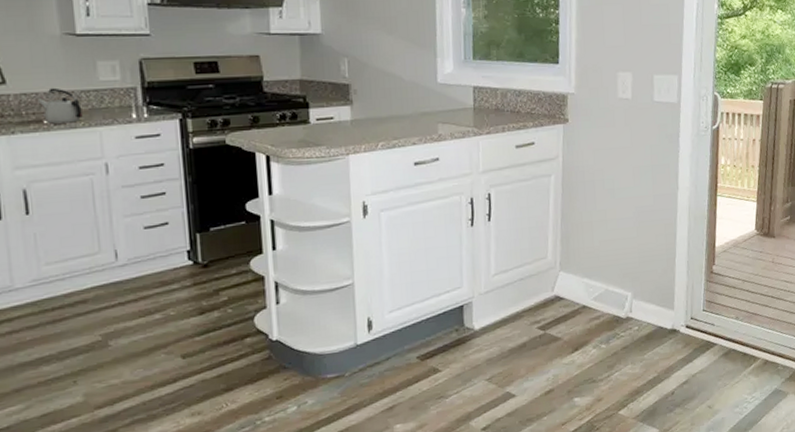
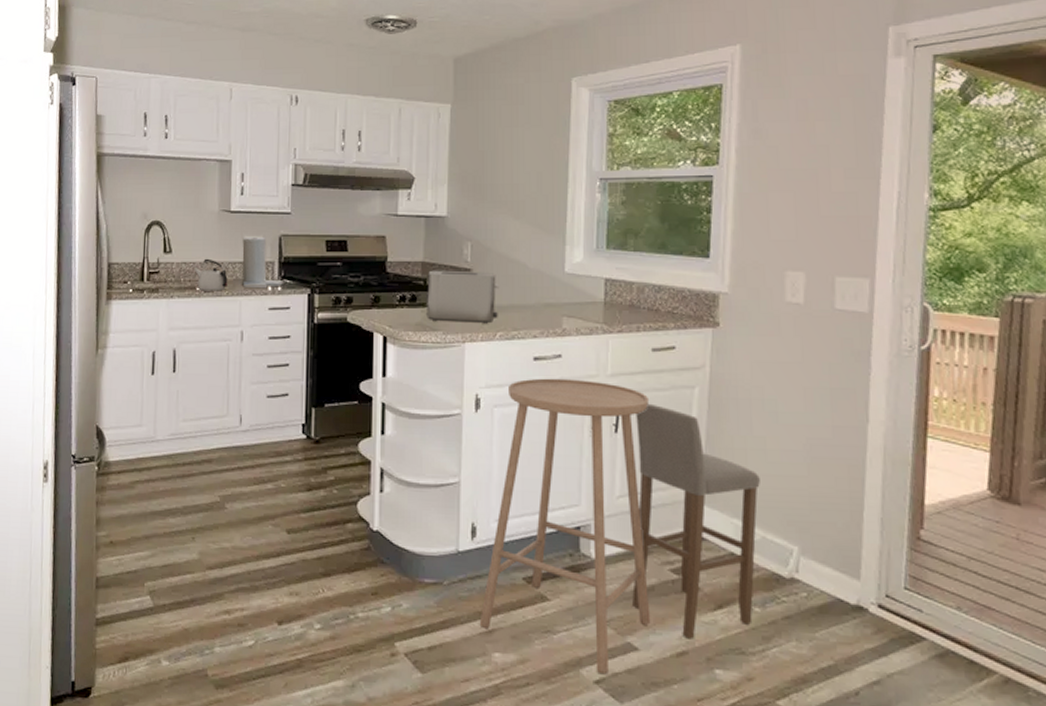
paper towel: none [95,61,151,118] -> present [241,236,284,289]
toaster: none [306,86,379,137] -> present [425,270,499,324]
stool: none [380,178,524,422] -> present [479,378,651,675]
bar stool: none [505,193,603,380] -> present [632,403,760,639]

